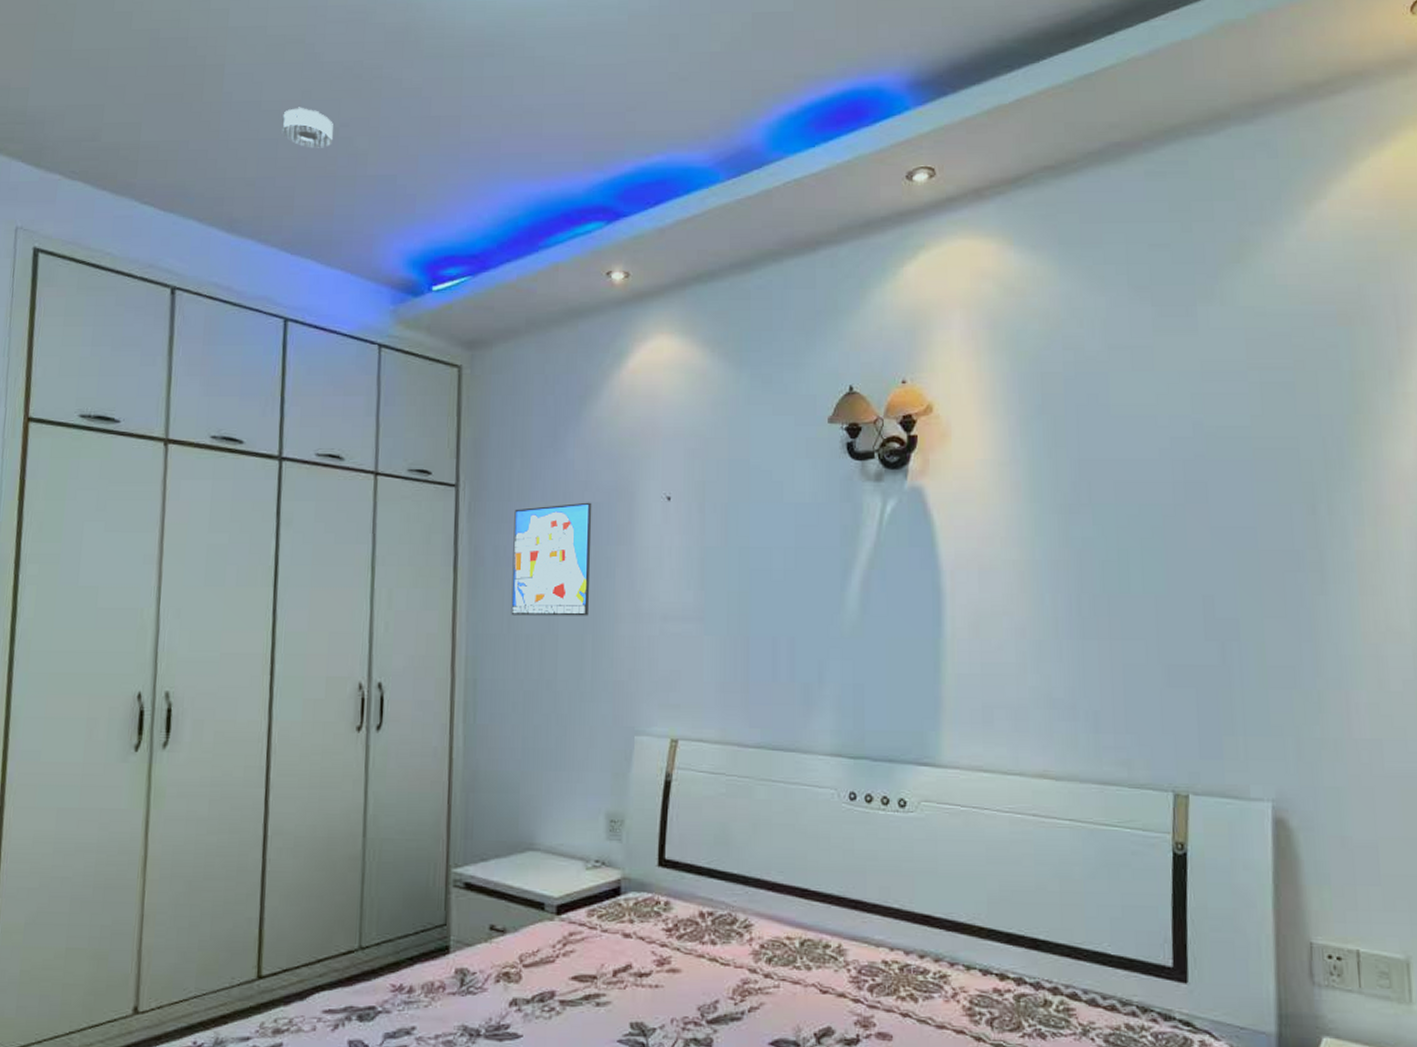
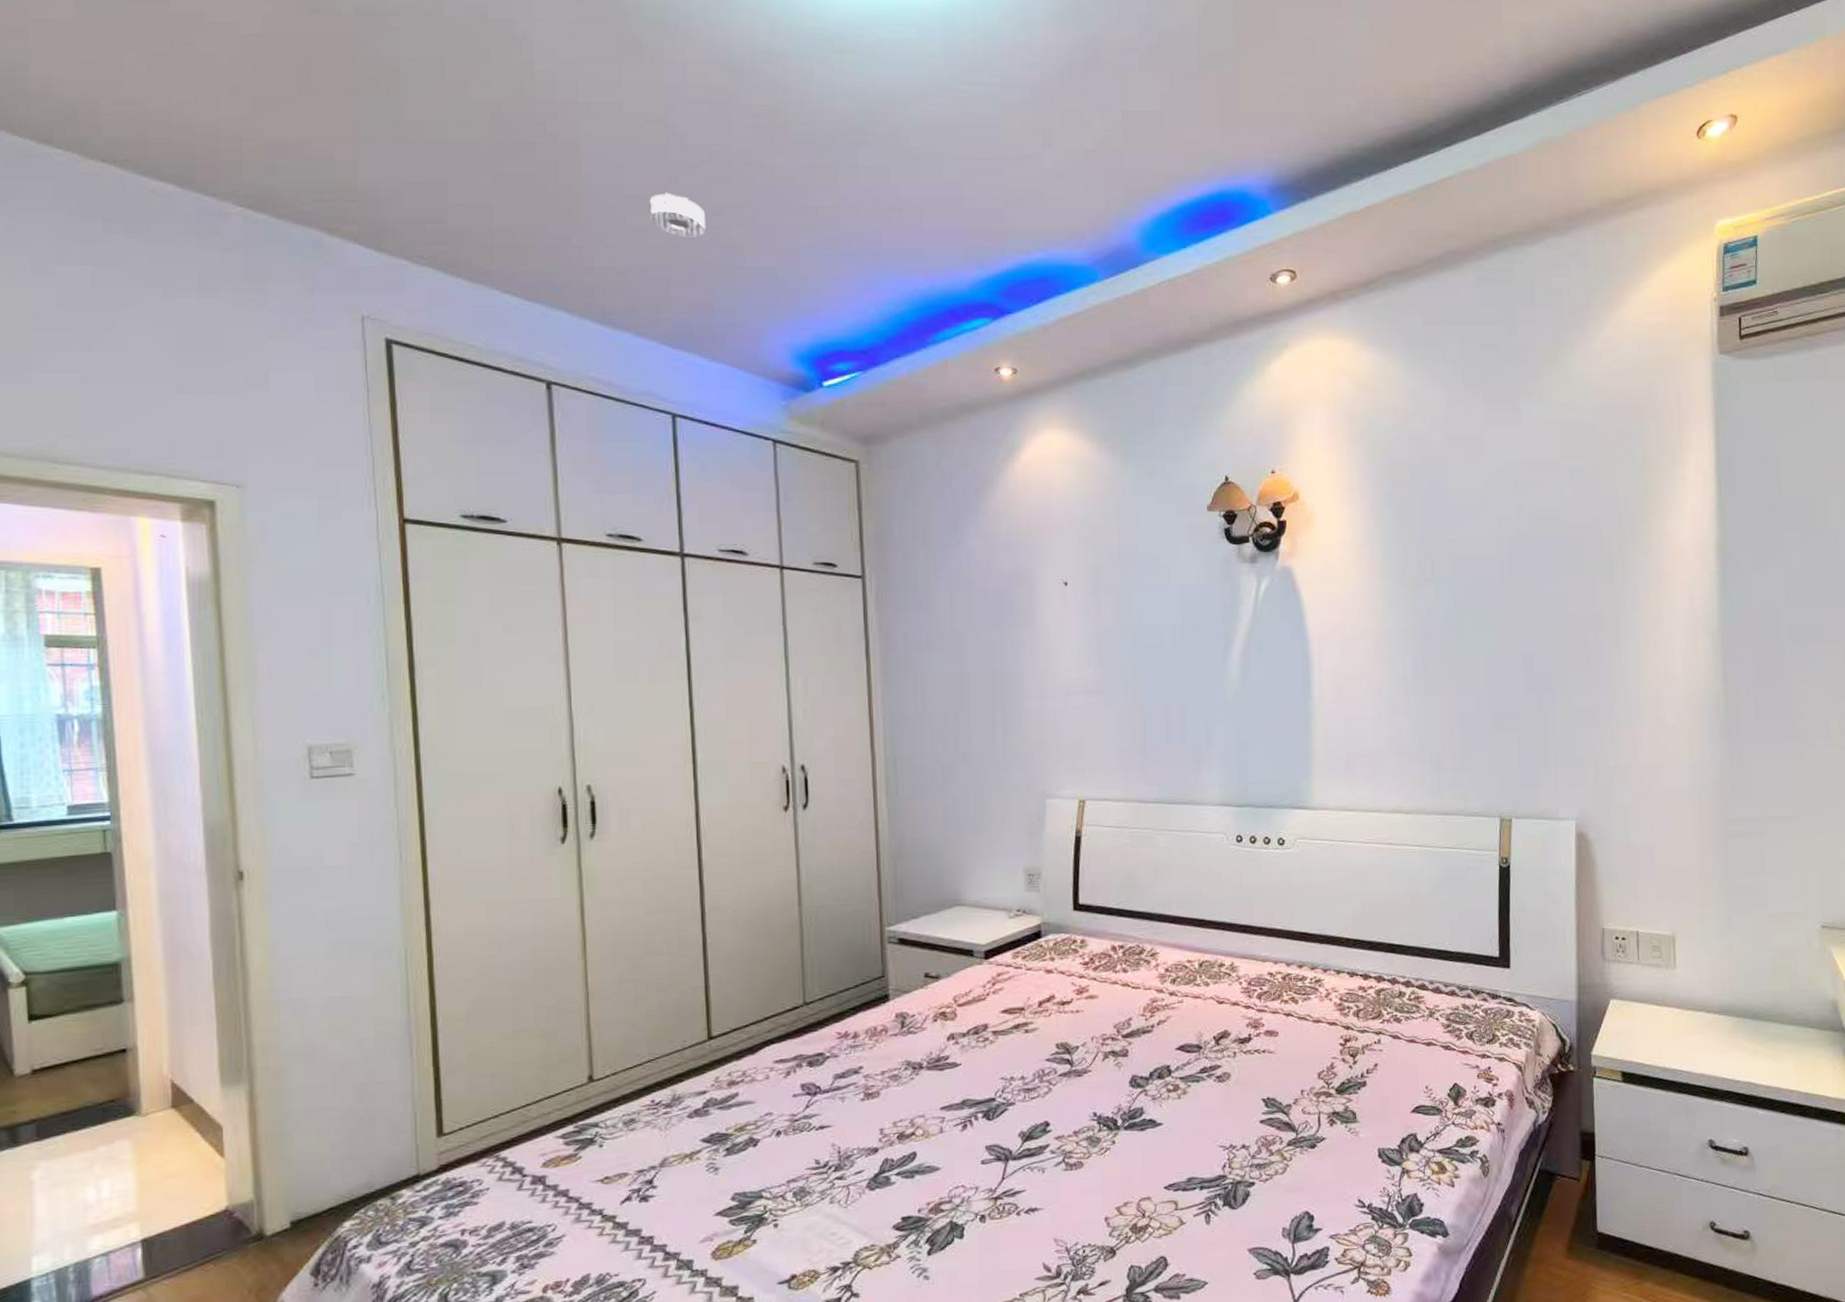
wall art: present [511,502,592,616] -> none [921,589,998,697]

